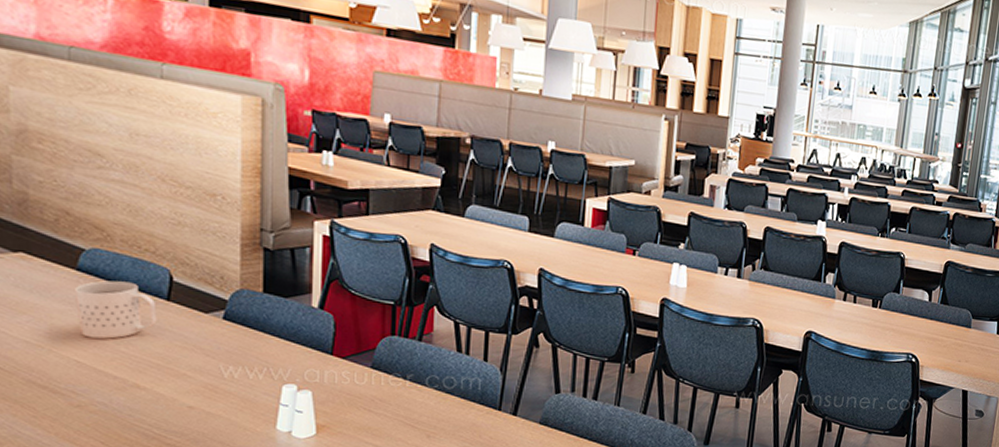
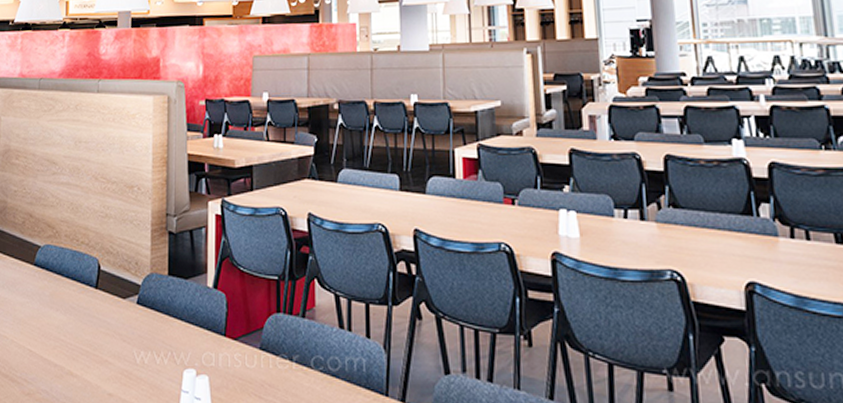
mug: present [75,280,157,339] -> none [32,273,88,328]

